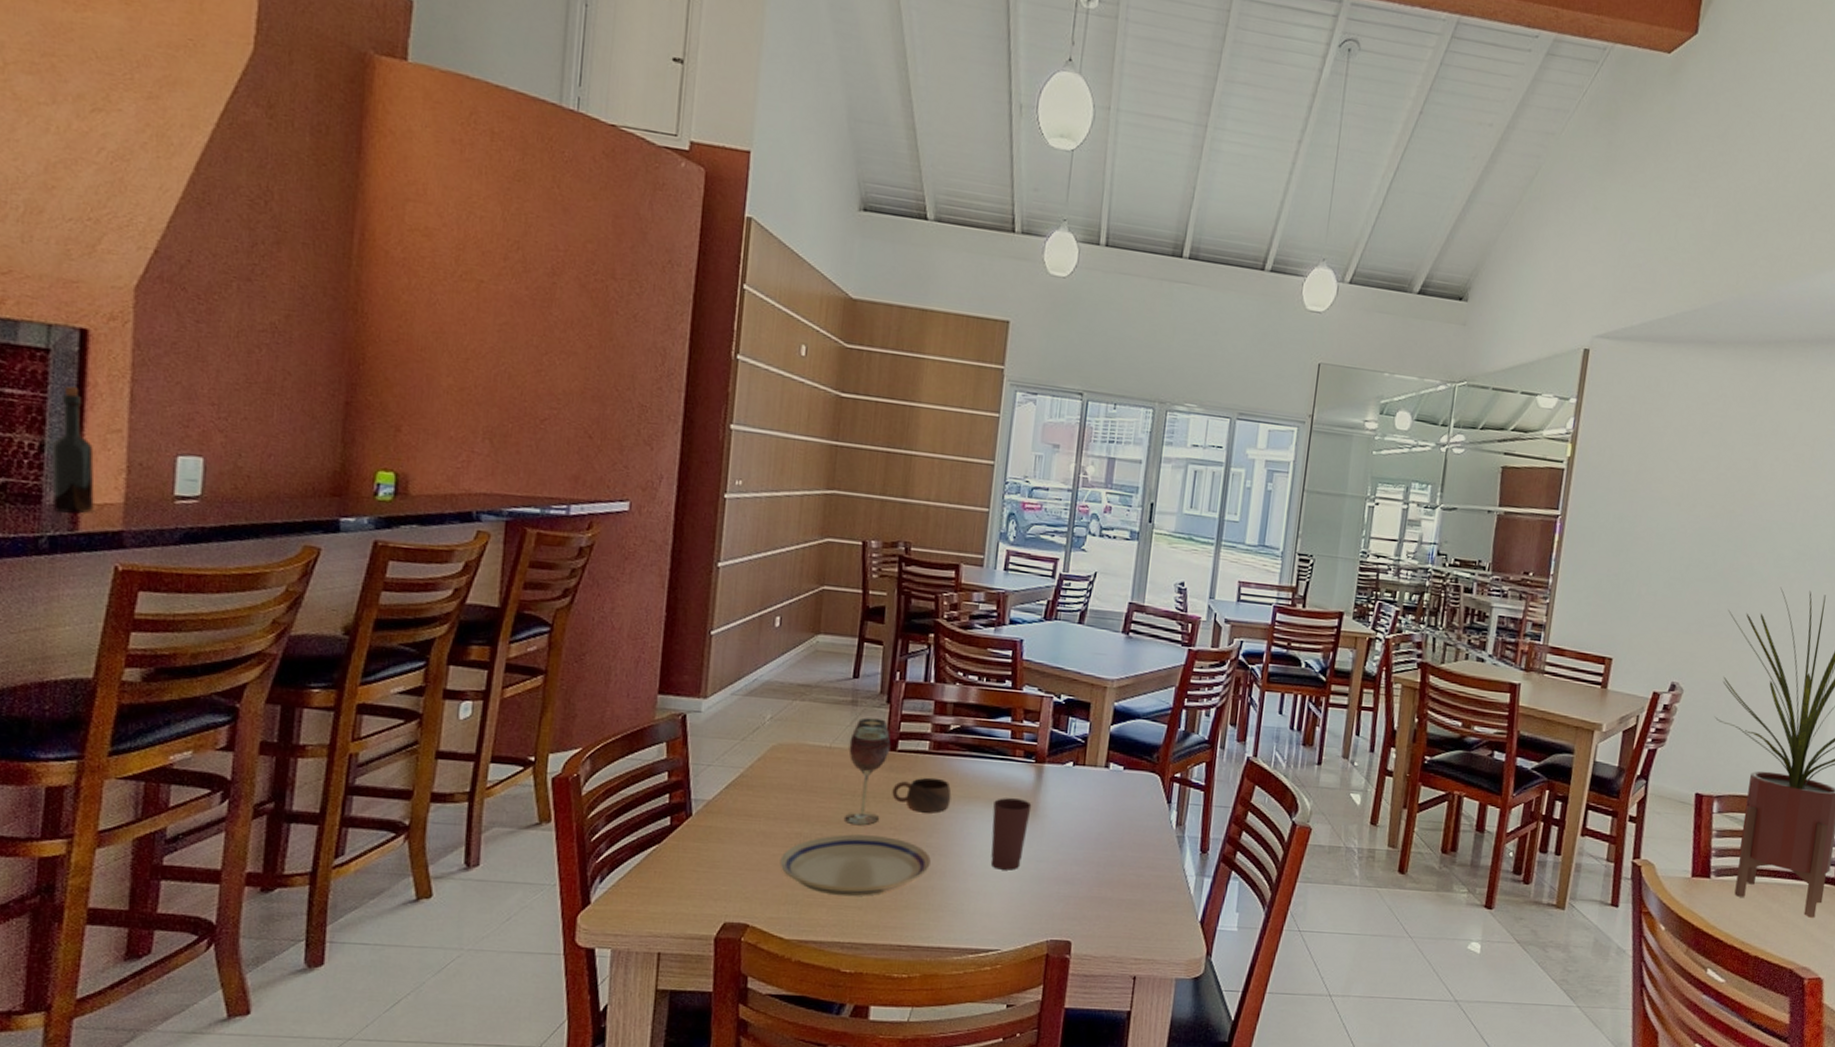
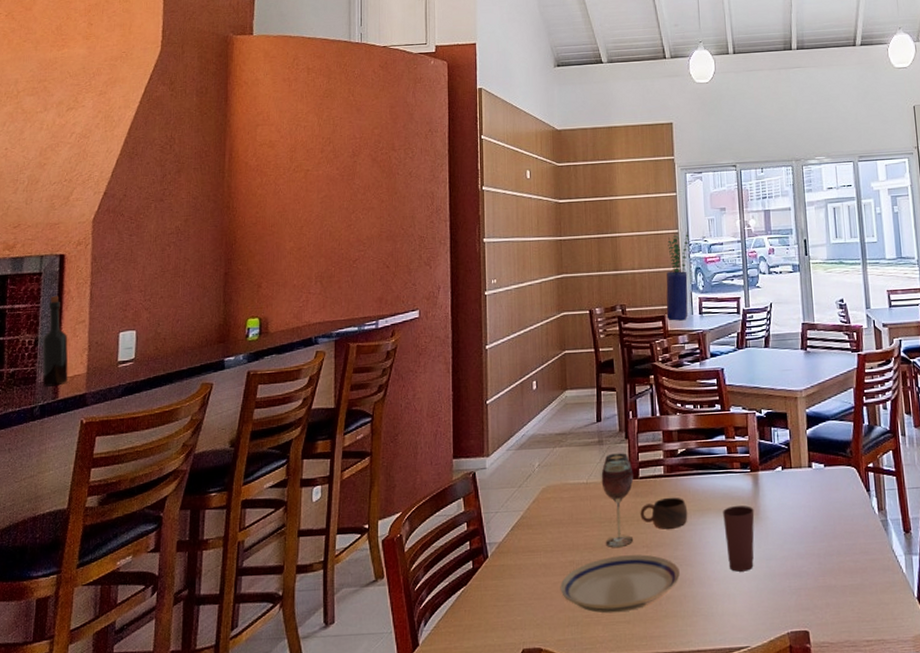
vase: none [962,465,1007,575] -> present [666,232,689,321]

